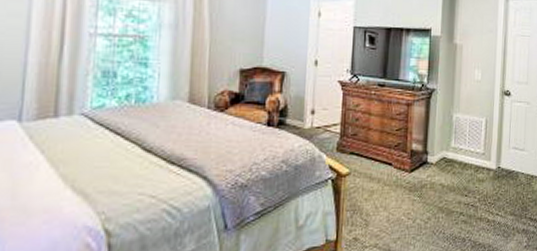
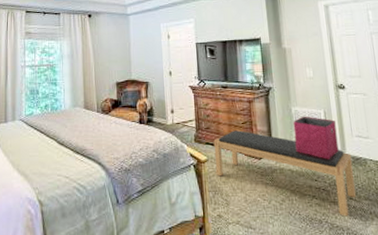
bench: none [357,138,505,234] -> present [213,130,357,217]
storage bin: none [451,124,495,173] -> present [293,116,339,159]

